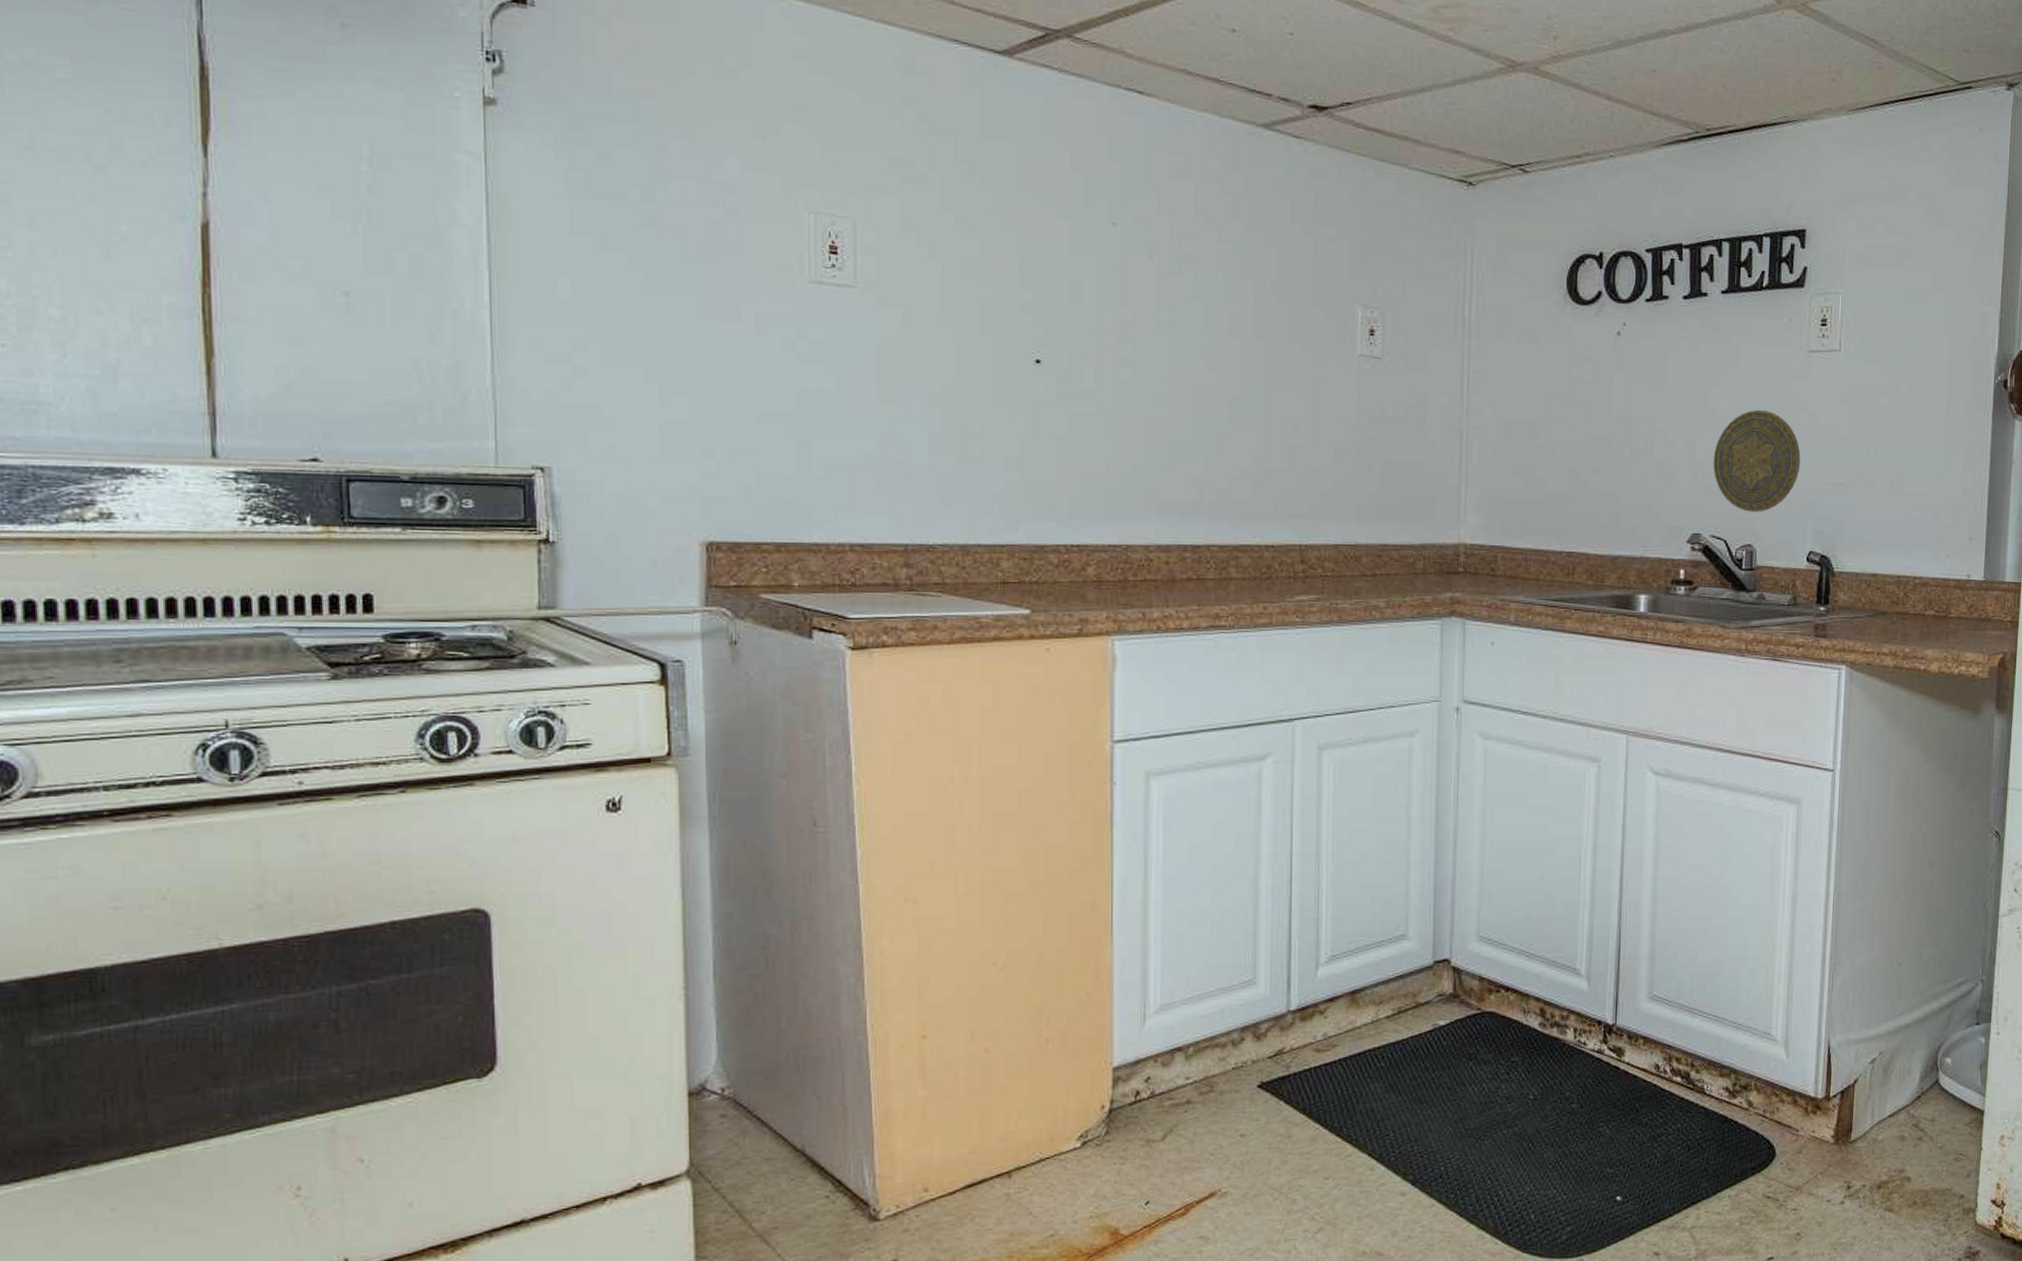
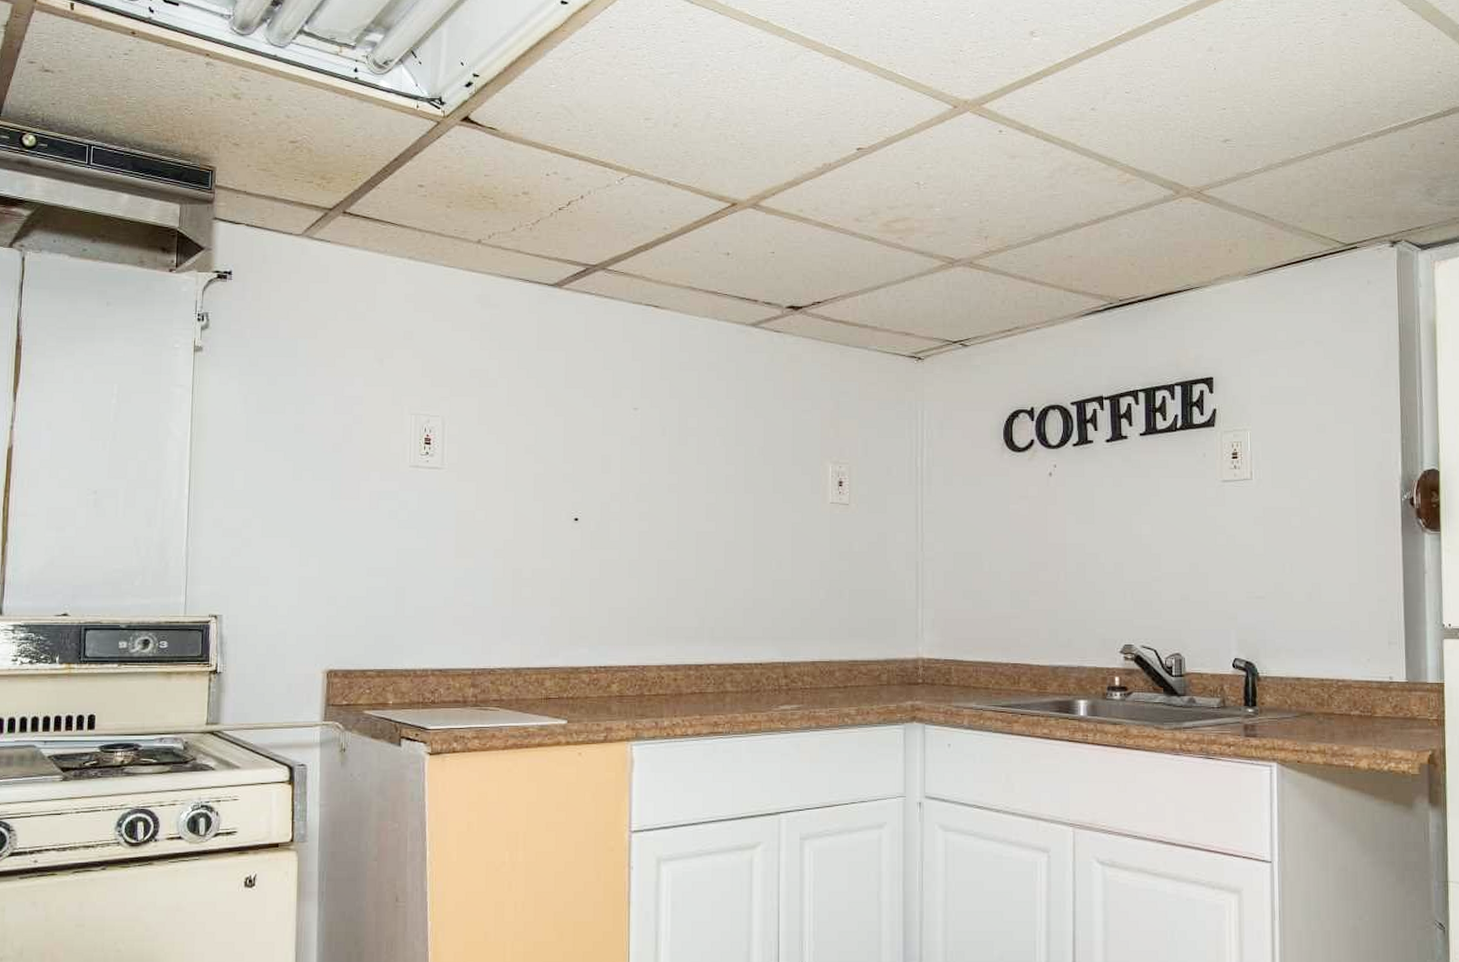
decorative plate: present [1713,410,1801,513] -> none [1140,534,1221,625]

